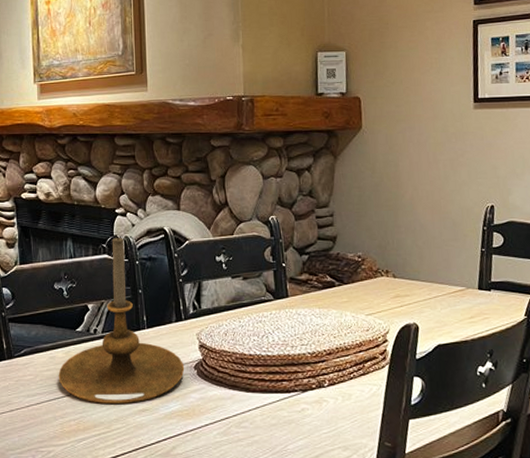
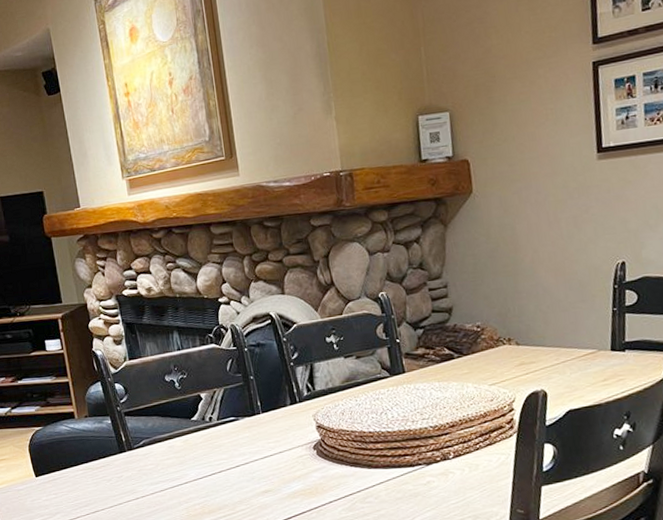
candle holder: present [58,237,185,405] -> none [178,326,304,488]

